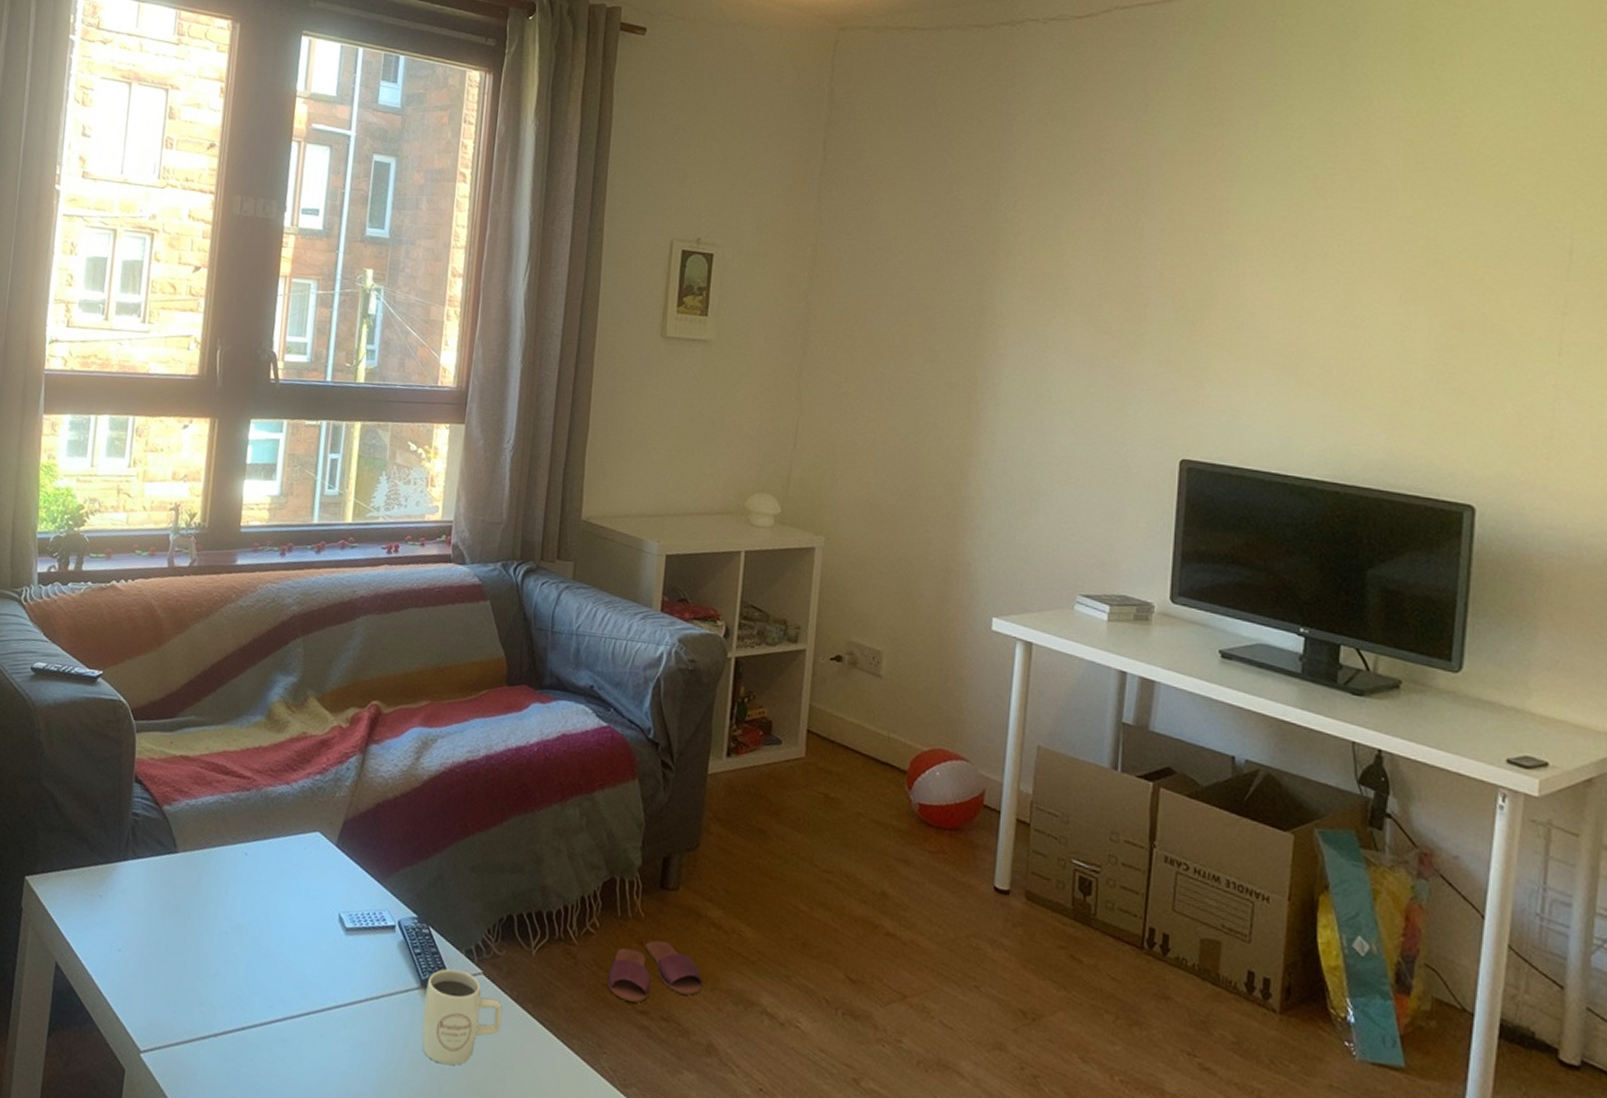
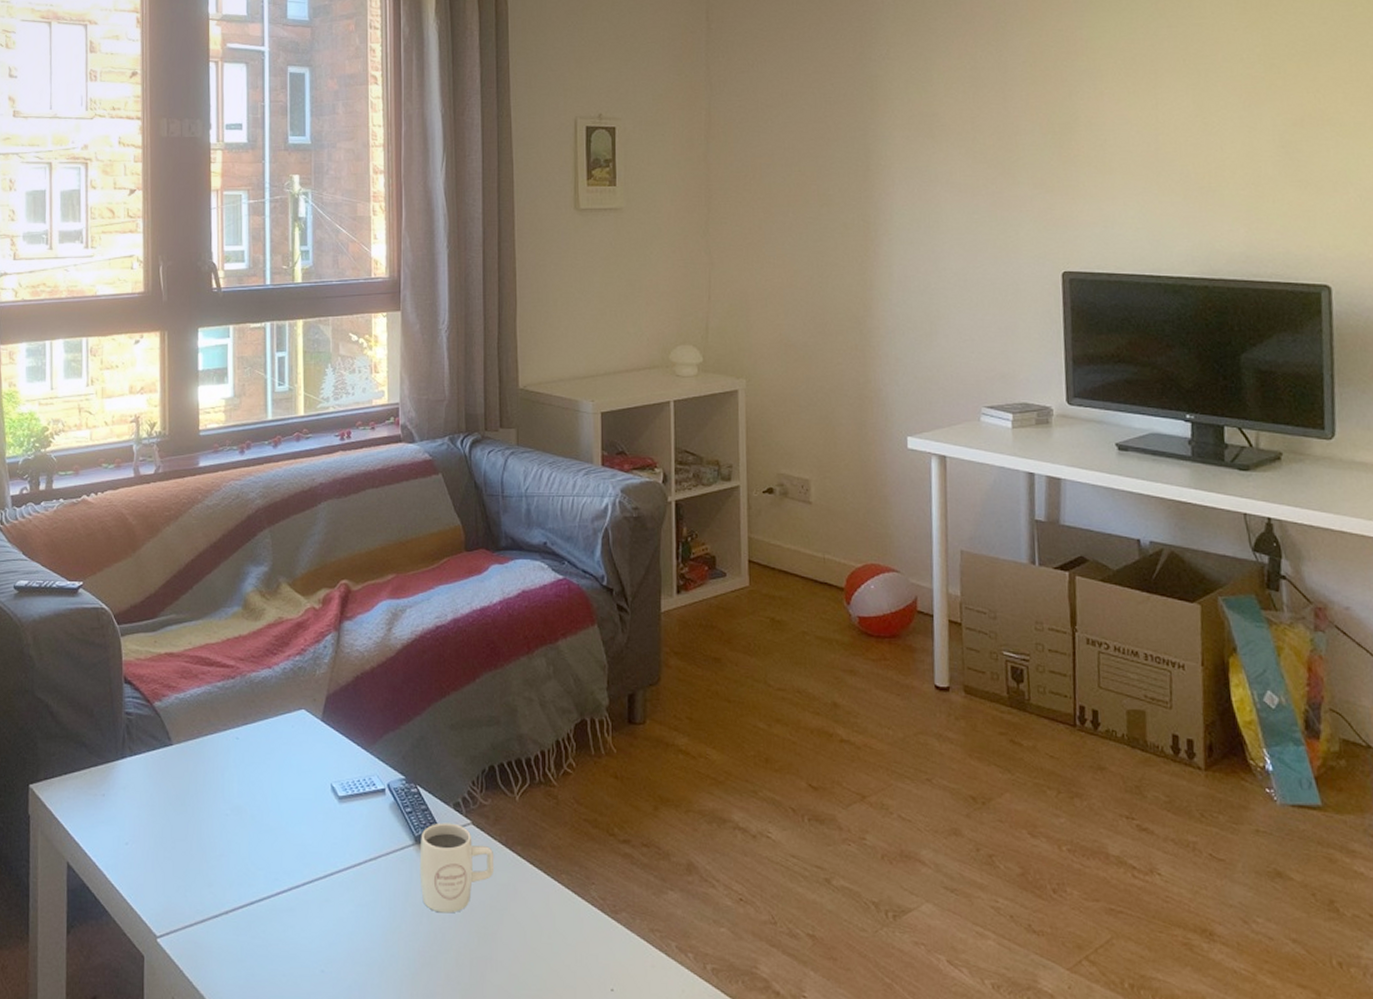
slippers: present [607,940,703,1003] -> none [588,772,677,834]

